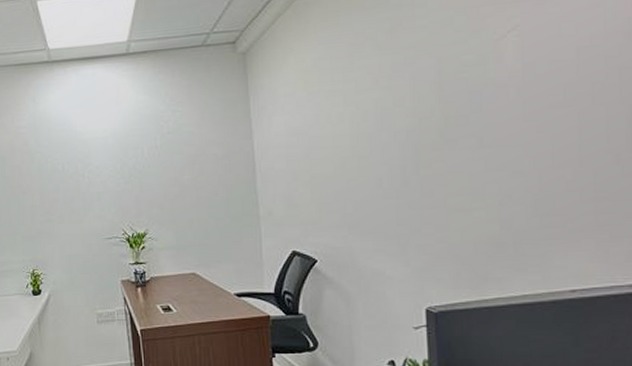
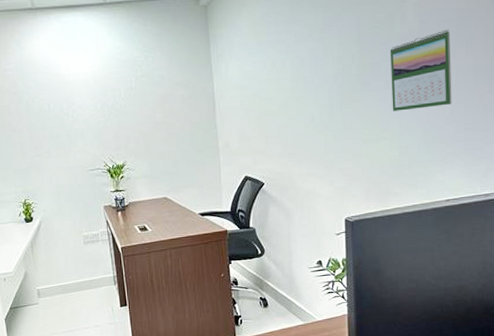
calendar: none [482,71,574,175] -> present [390,29,452,111]

